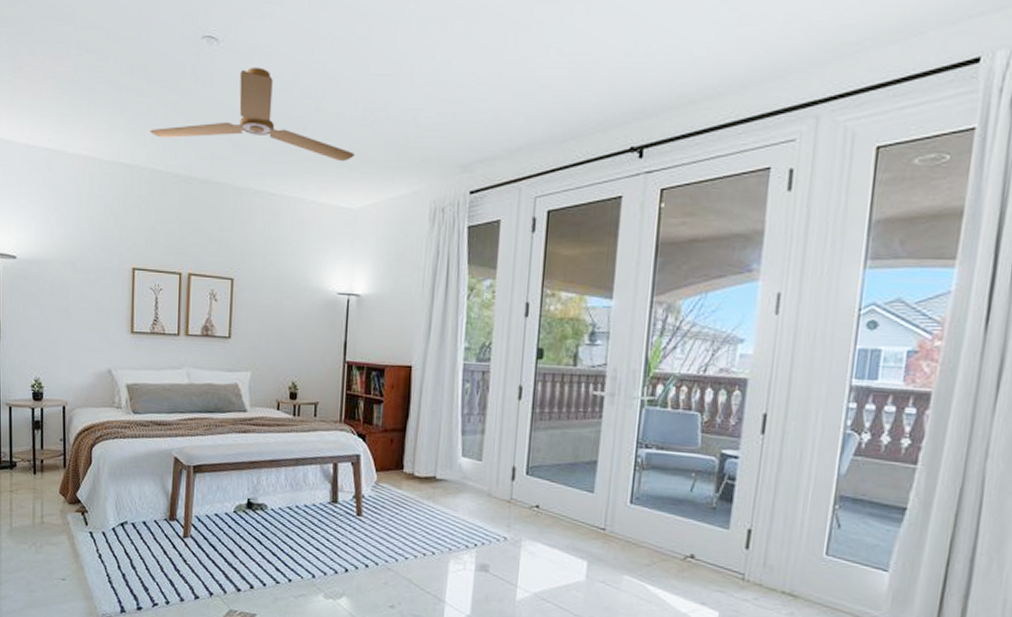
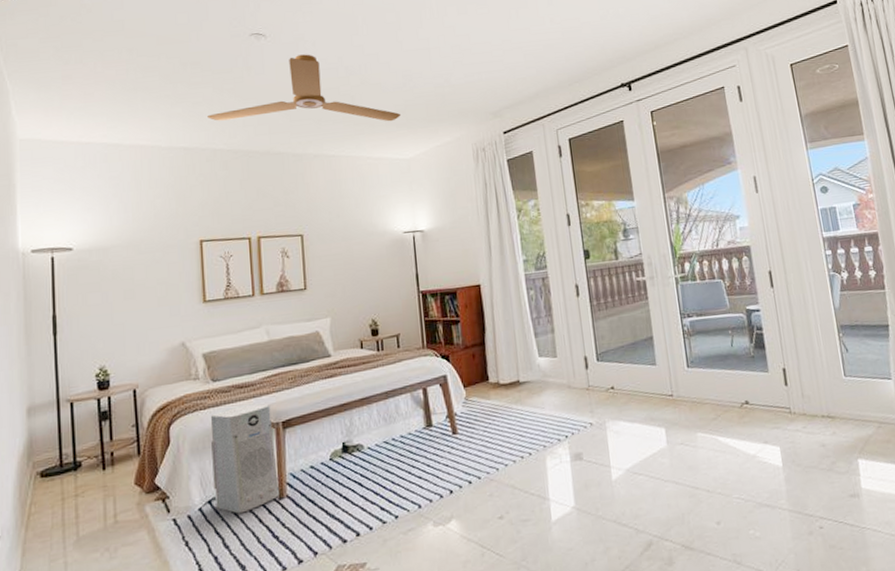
air purifier: none [127,442,185,542] -> present [211,404,279,514]

